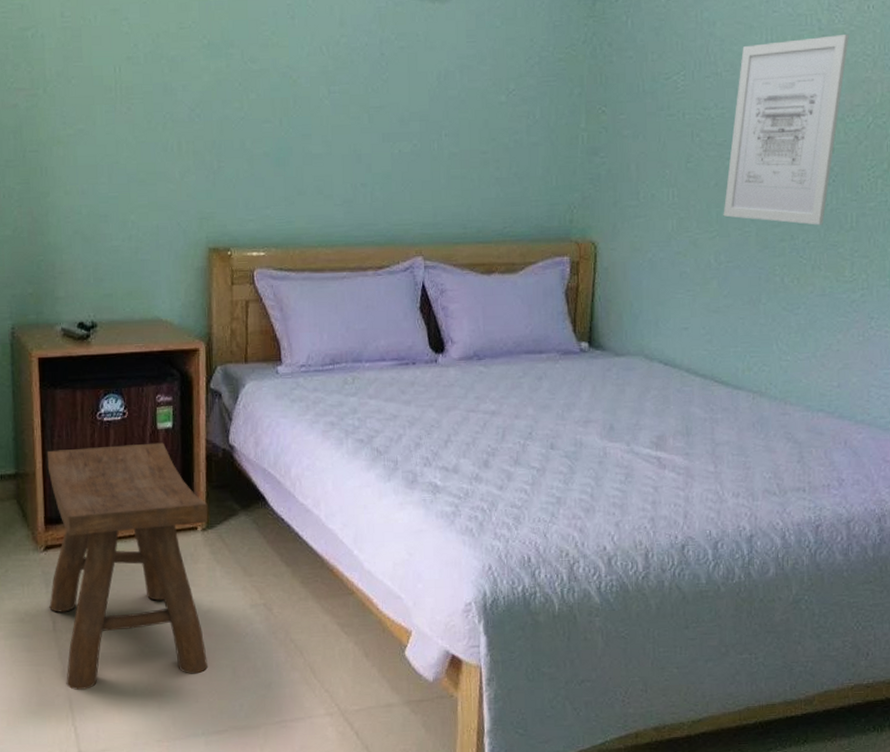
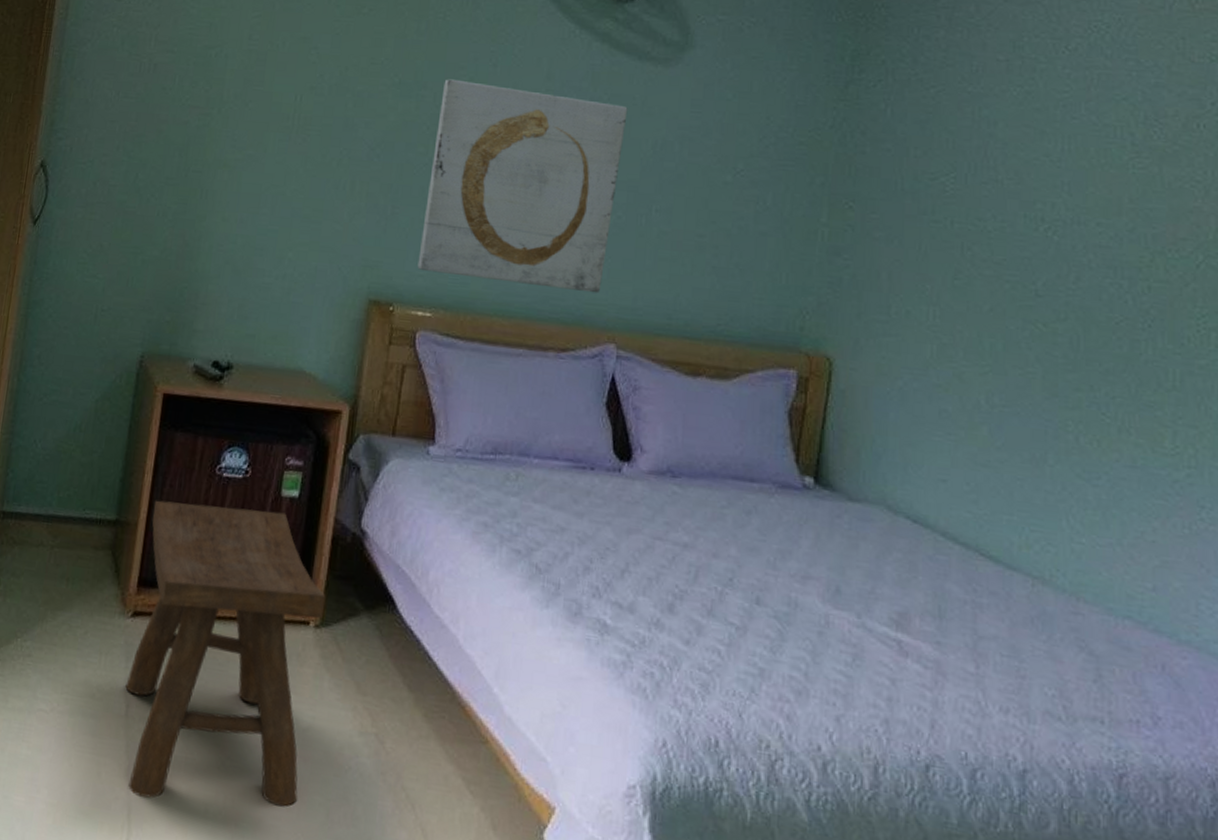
wall art: none [247,35,413,216] -> present [417,79,628,294]
wall art: present [723,35,849,225] -> none [999,152,1172,379]

